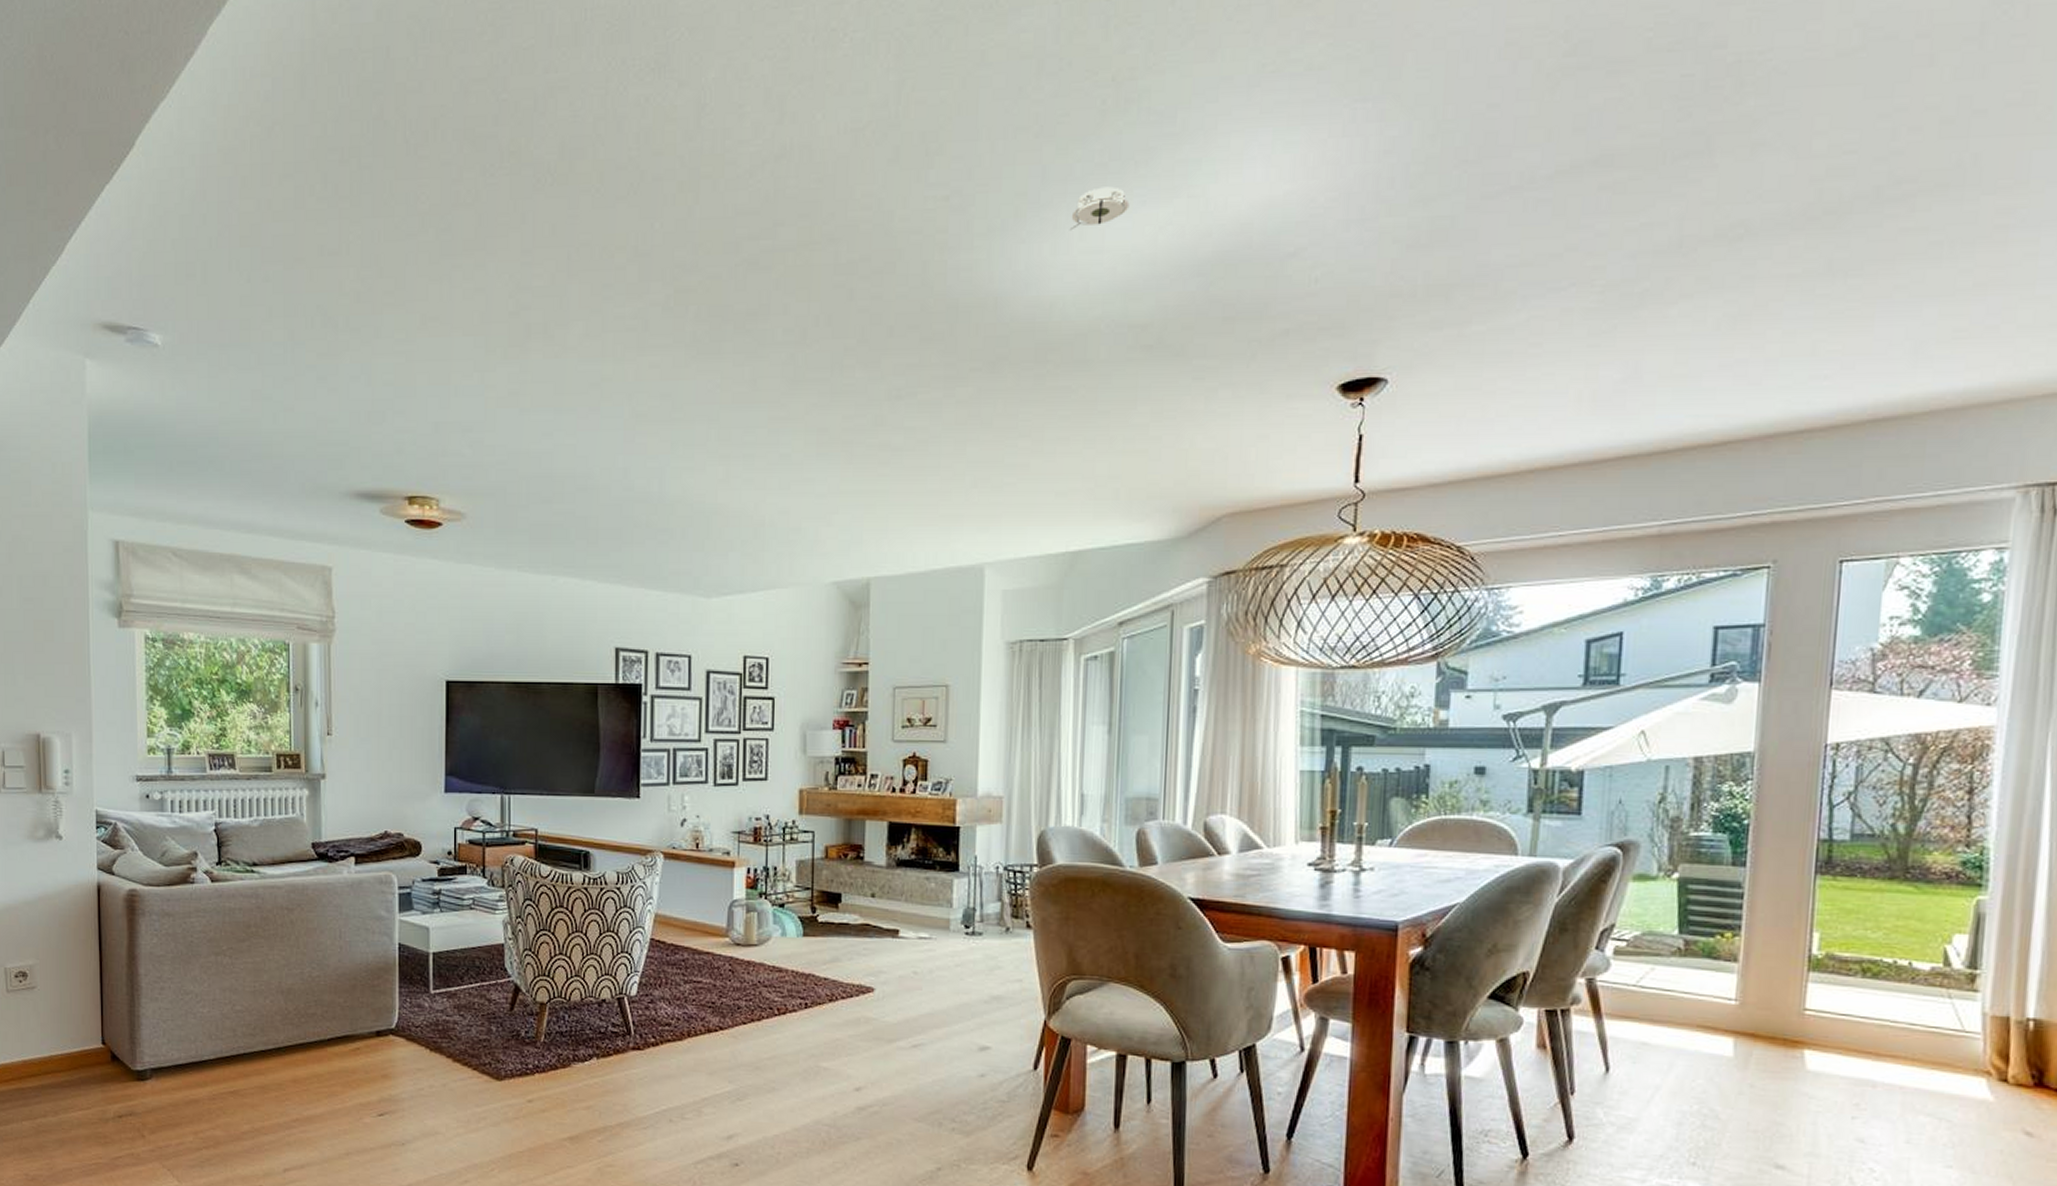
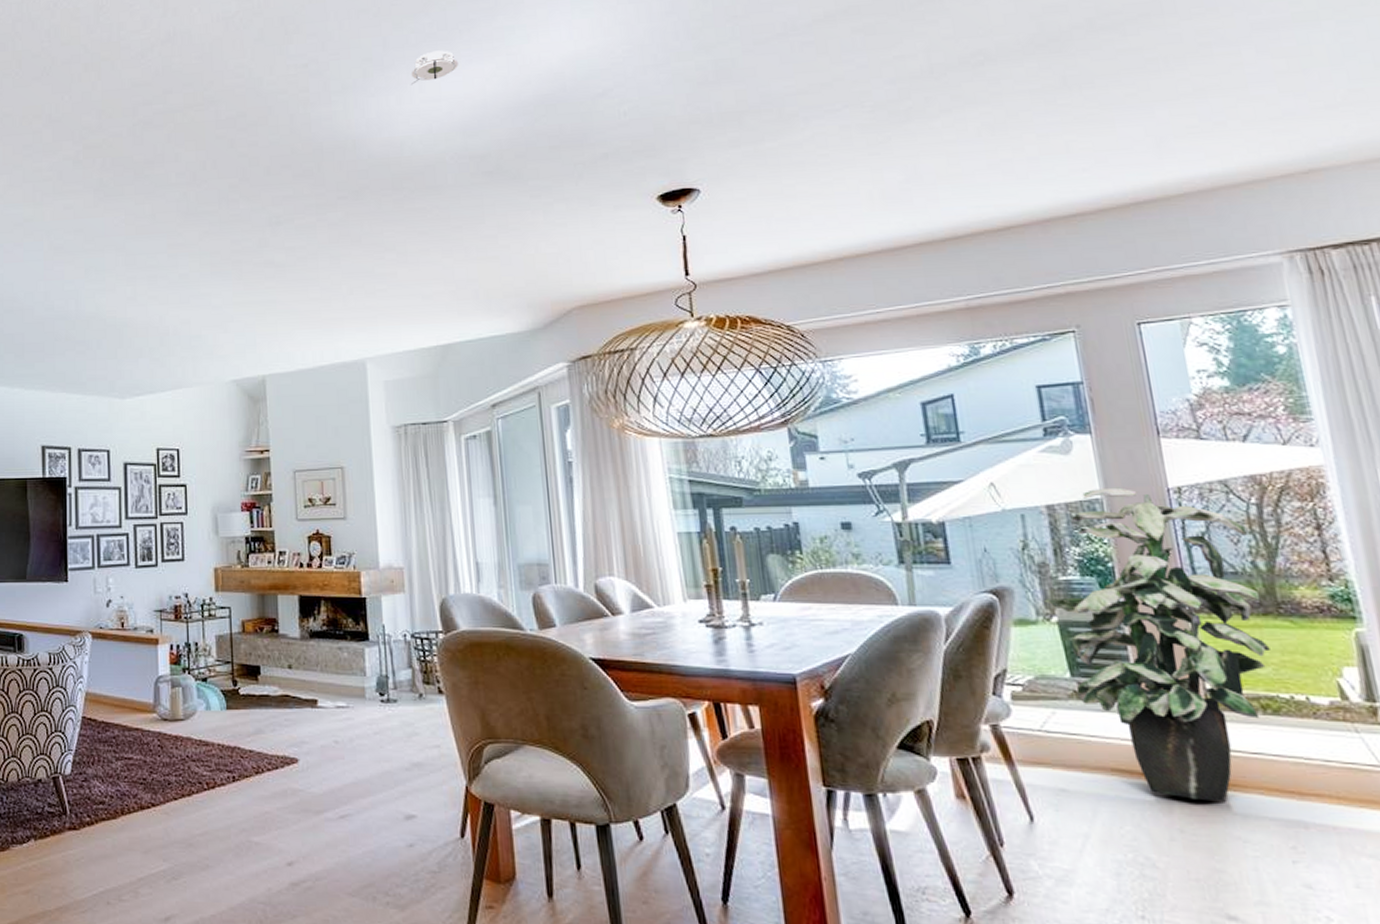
indoor plant: none [1669,740,1896,1060] -> present [1044,487,1270,802]

